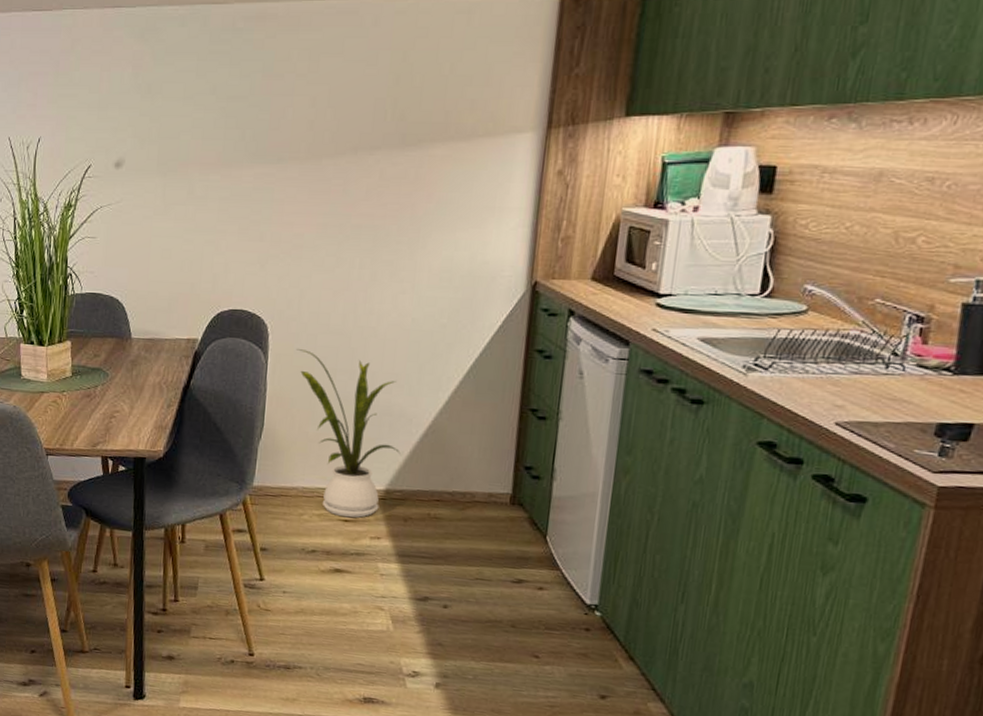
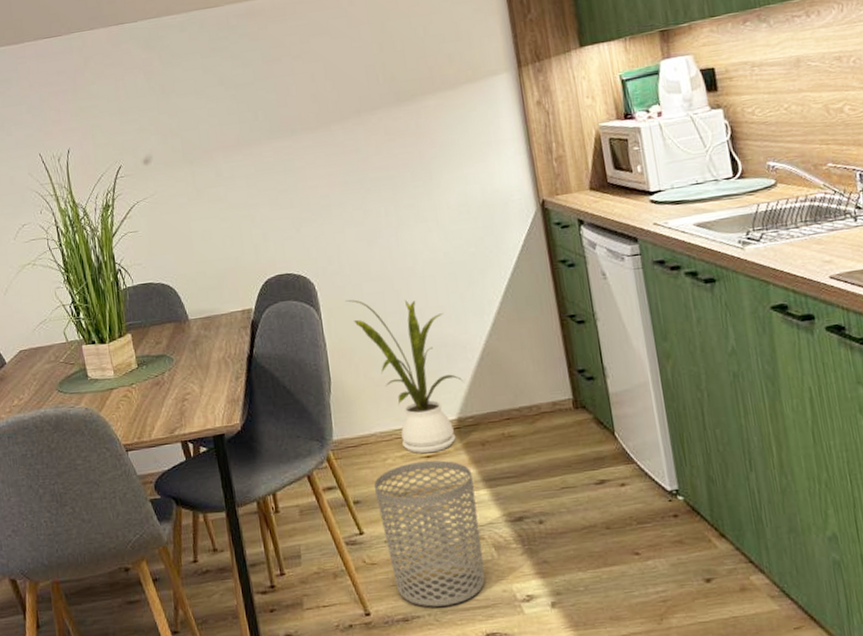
waste bin: none [284,523,387,665] -> present [373,460,485,607]

